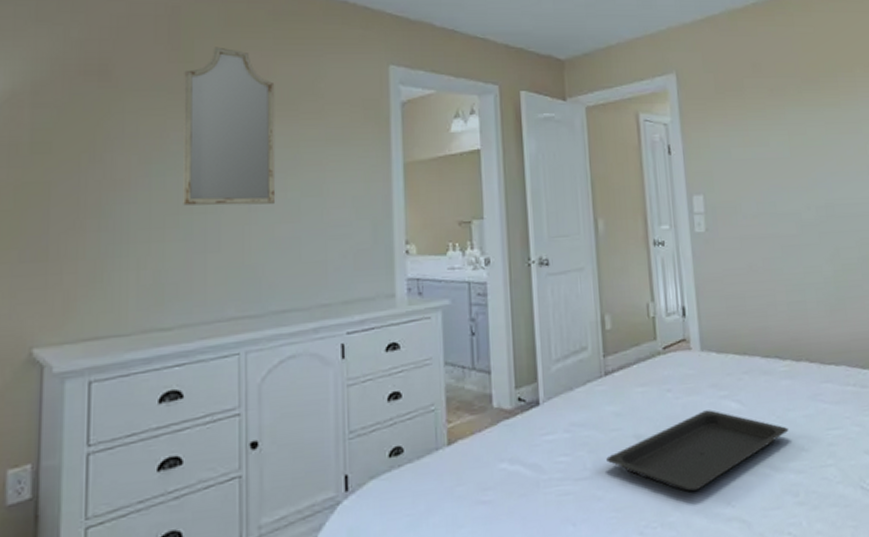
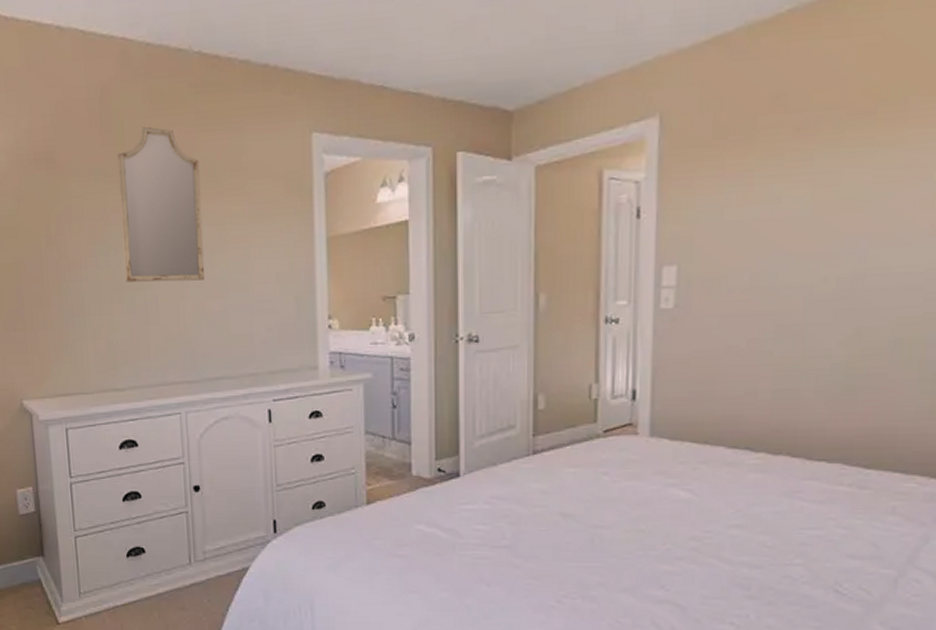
serving tray: present [606,410,789,493] -> none [527,496,750,572]

